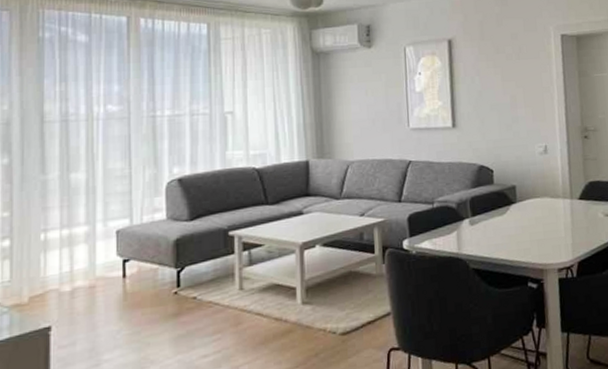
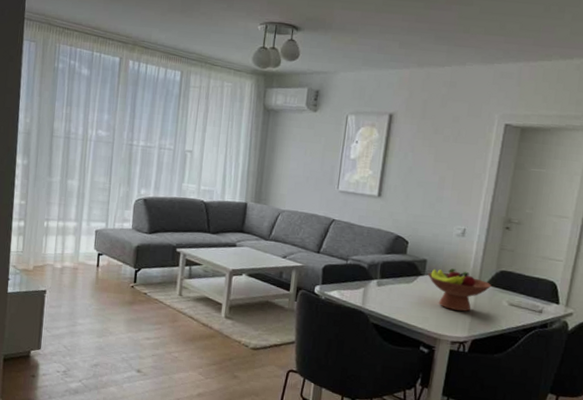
fruit bowl: none [519,189,584,234] -> present [427,268,492,312]

